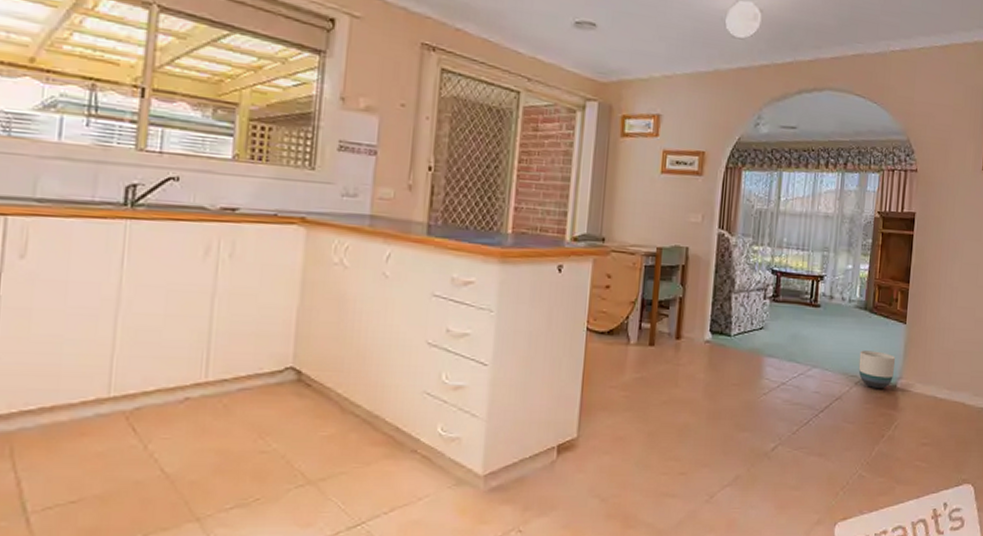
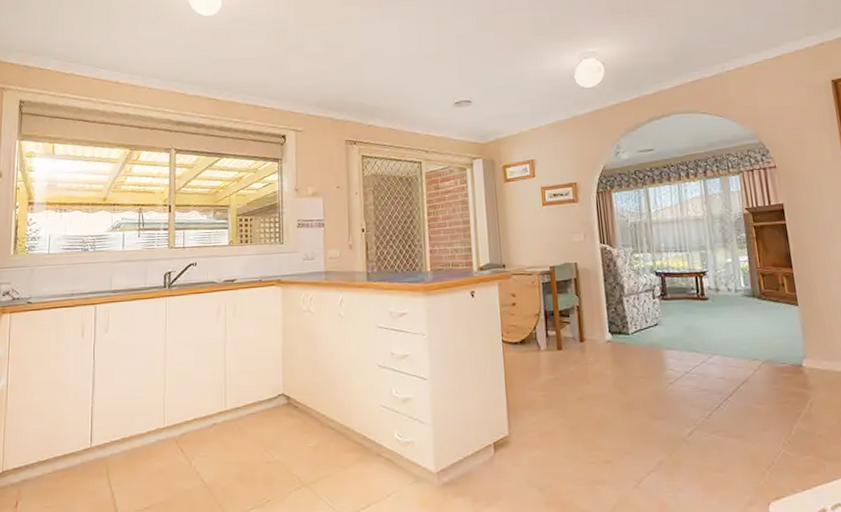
planter: present [858,350,896,389] -> none [756,334,797,370]

